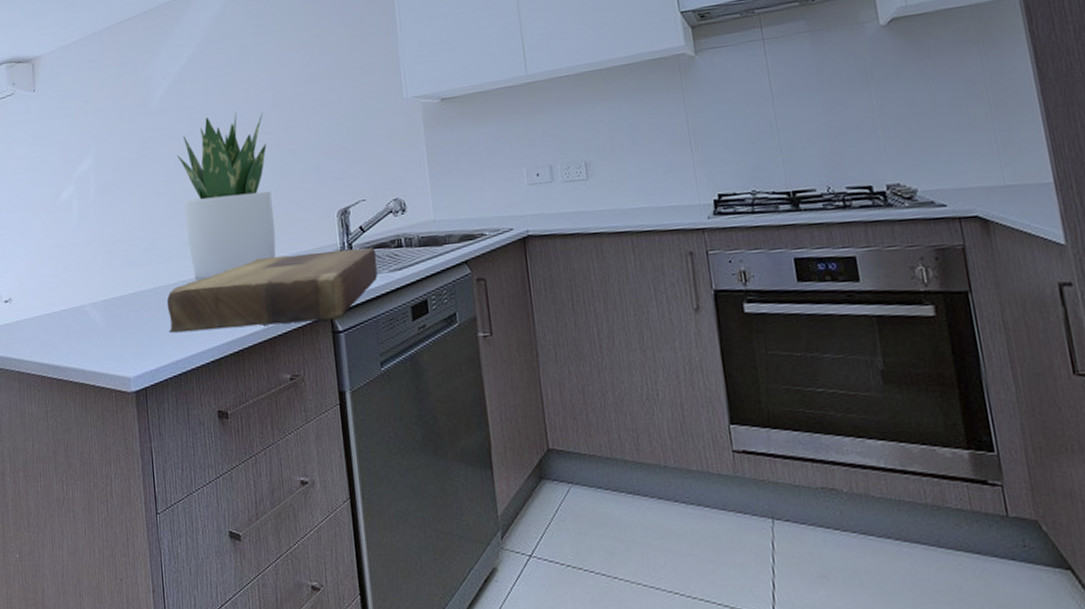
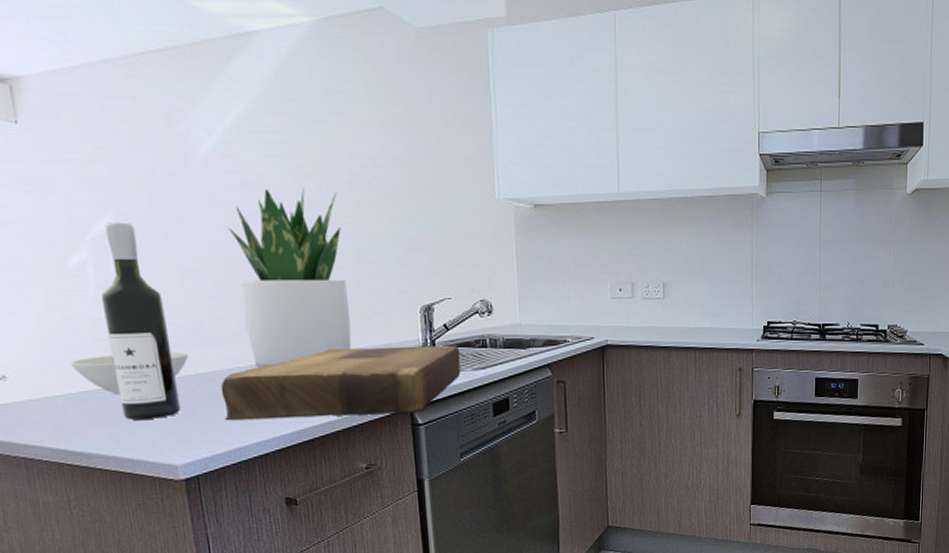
bowl: none [57,269,143,313] -> present [71,352,189,396]
bottle: none [81,160,135,335] -> present [100,222,181,420]

